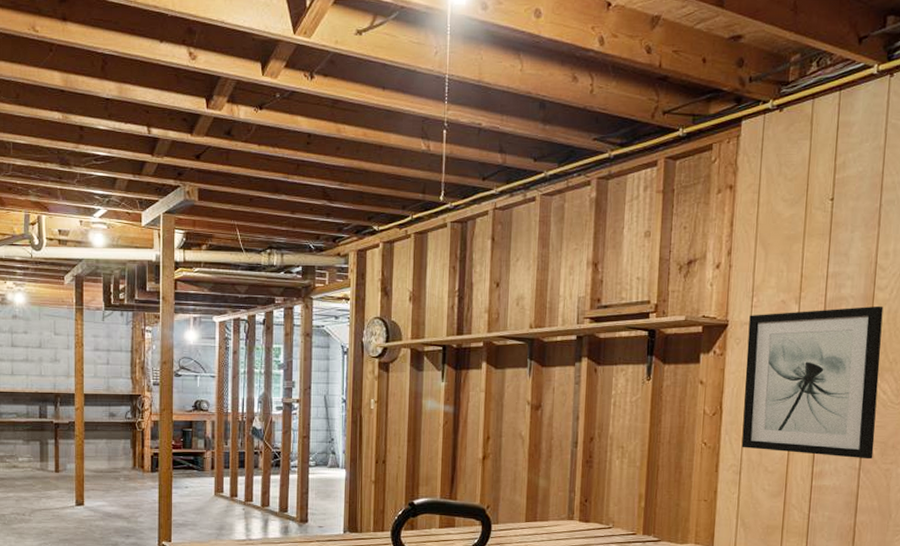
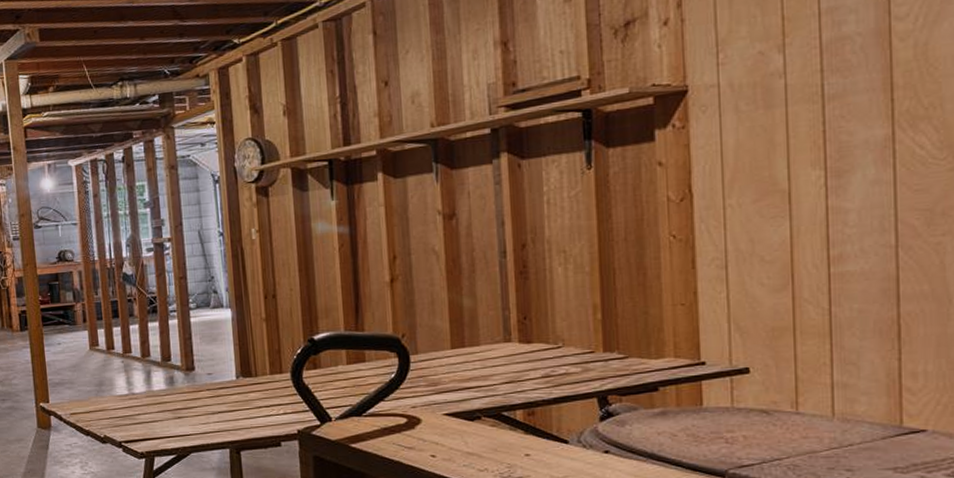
wall art: present [741,305,884,460] -> none [716,39,915,237]

